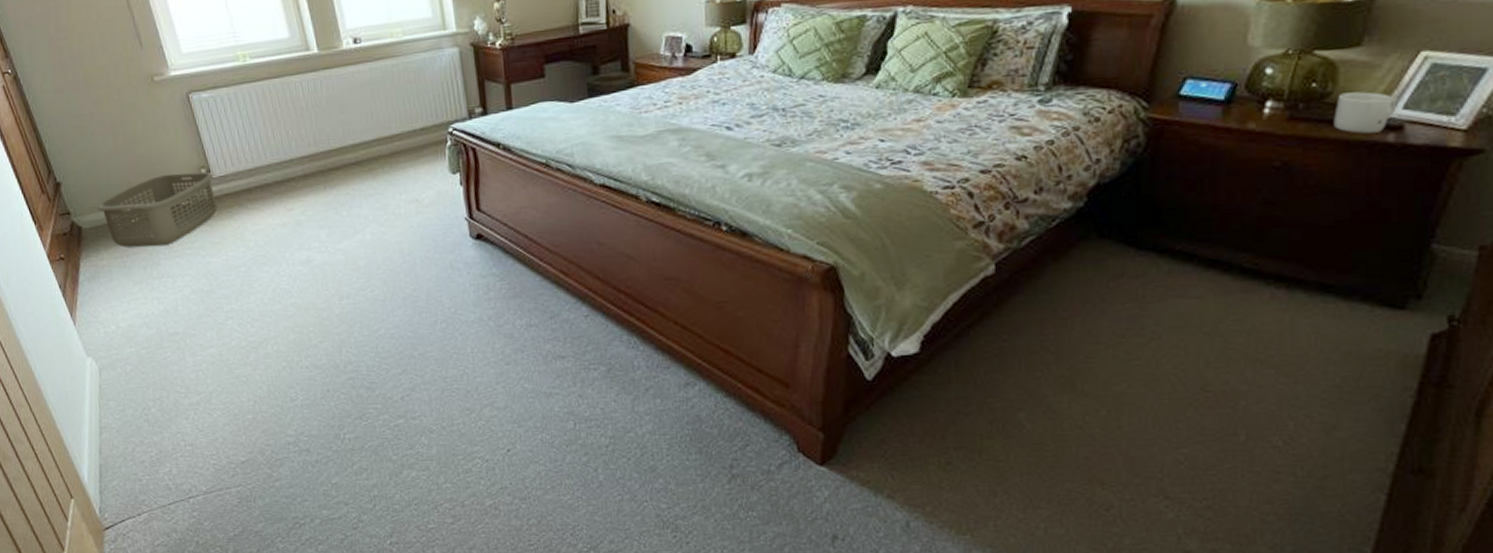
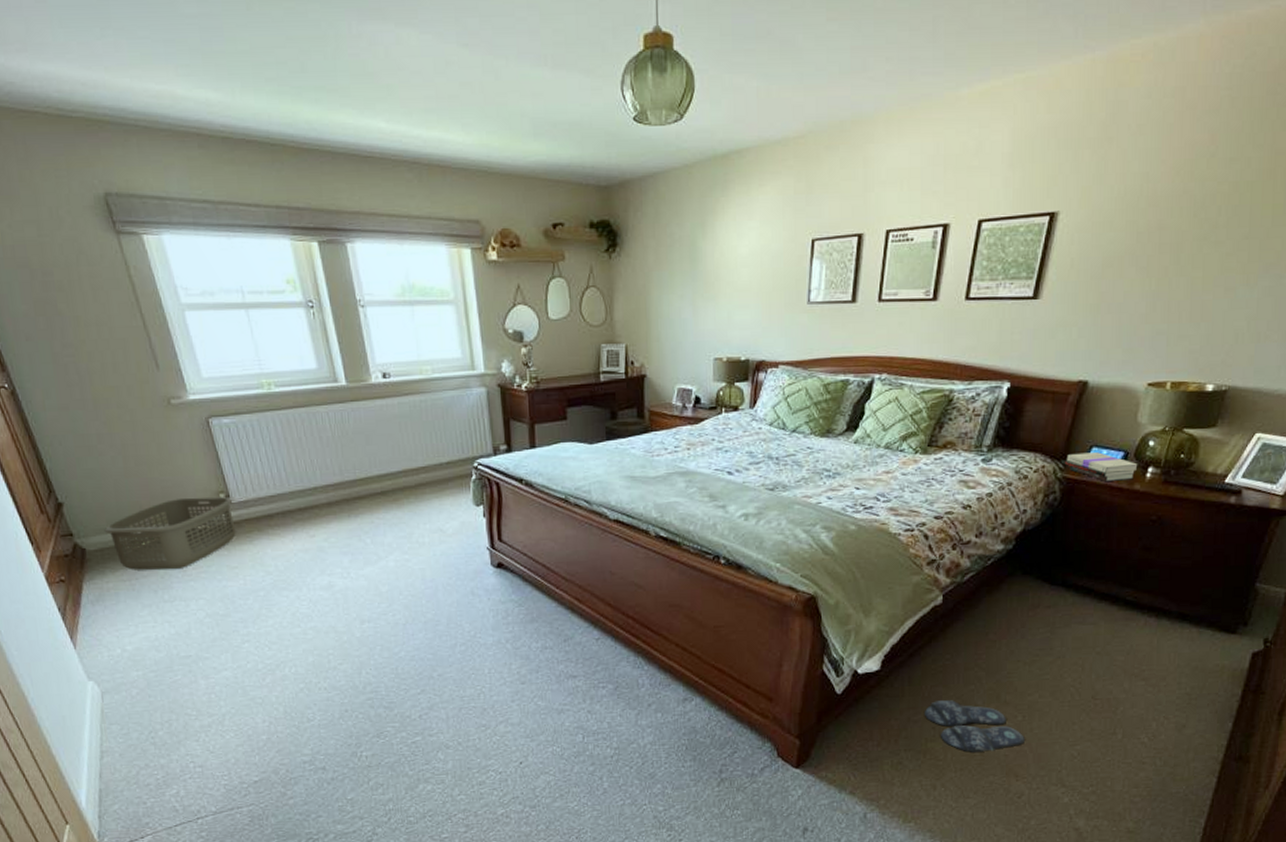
slippers: none [978,389,1111,453] -> present [925,700,1025,752]
books: none [1143,85,1251,122] -> present [1060,452,1138,482]
mug: present [1334,91,1397,134] -> none [1194,463,1238,496]

